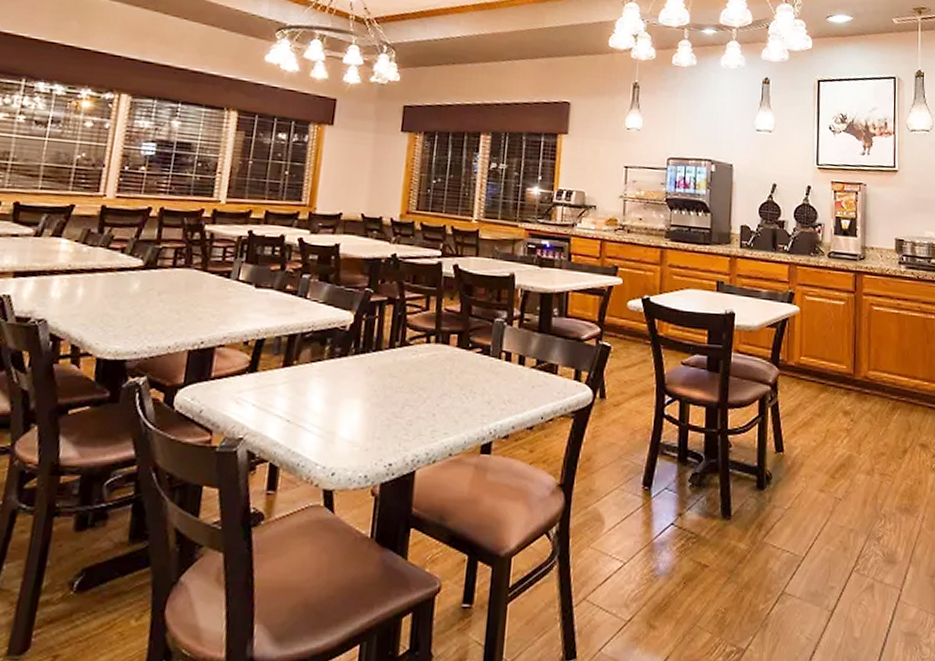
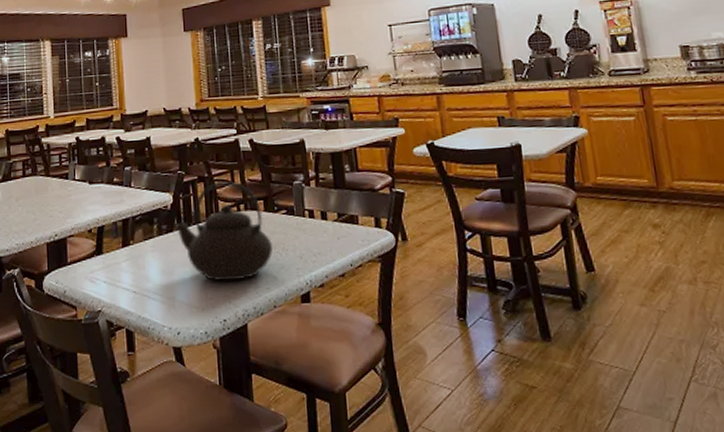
teapot: none [351,306,459,421] -> present [175,180,273,281]

